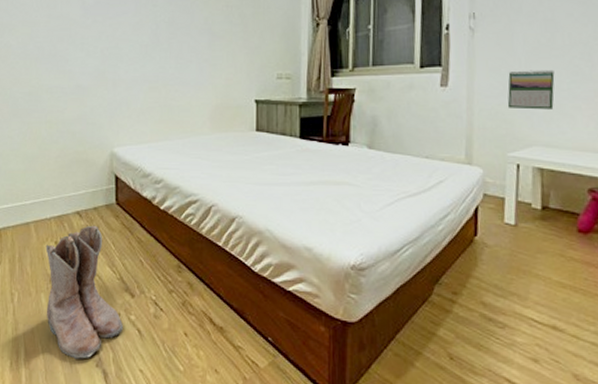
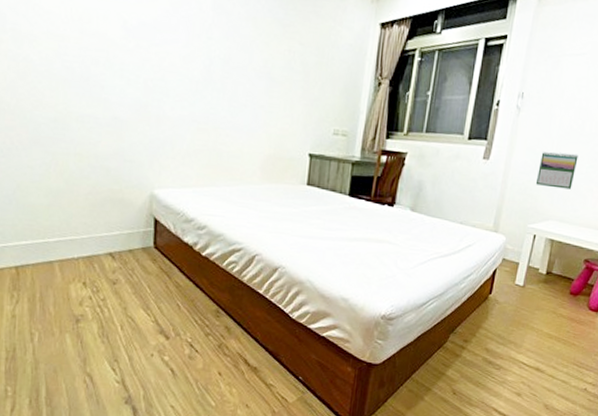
boots: present [45,225,123,359] -> none [71,267,156,397]

